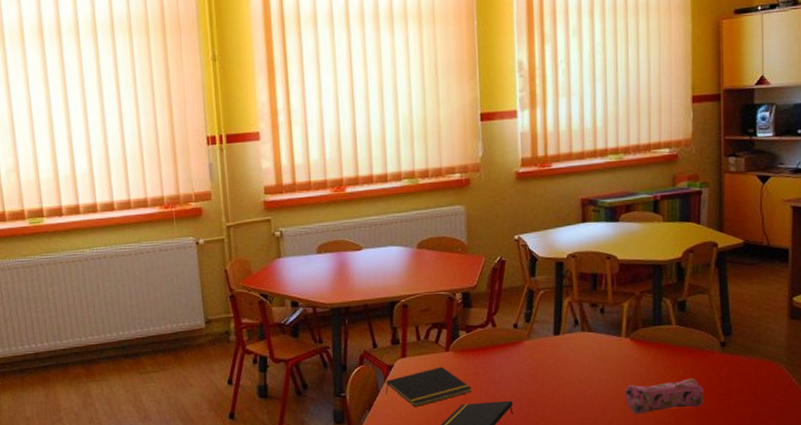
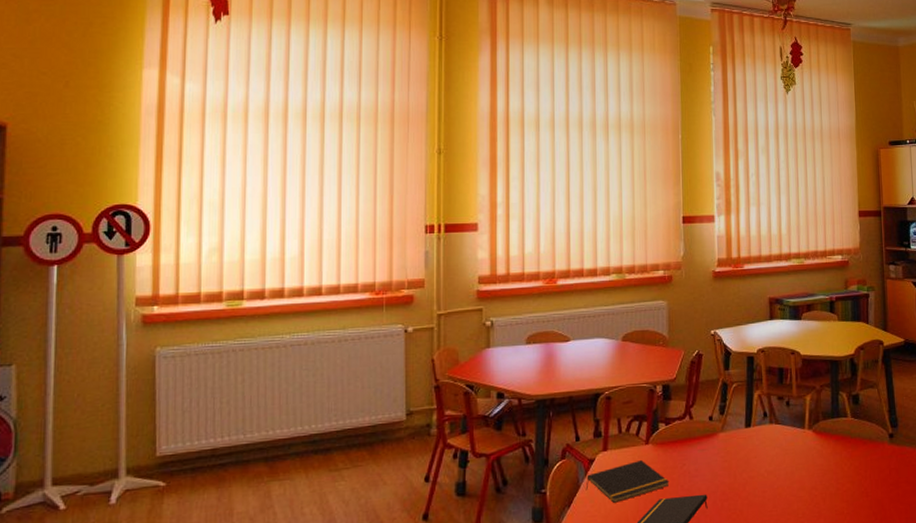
pencil case: present [624,378,704,415] -> none [808,469,877,506]

